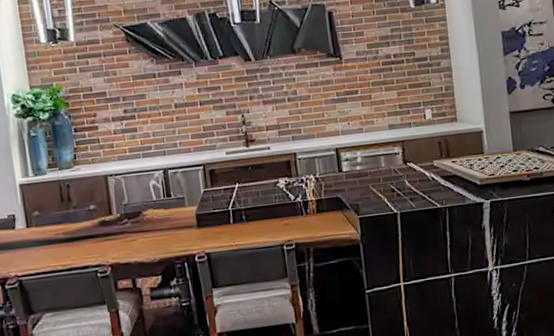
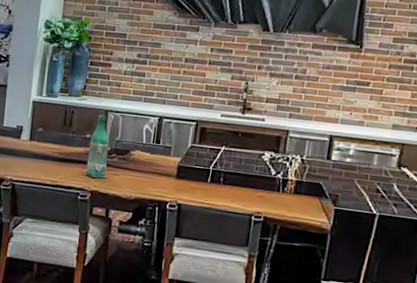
bottle: none [94,181,124,250] -> present [84,115,109,178]

